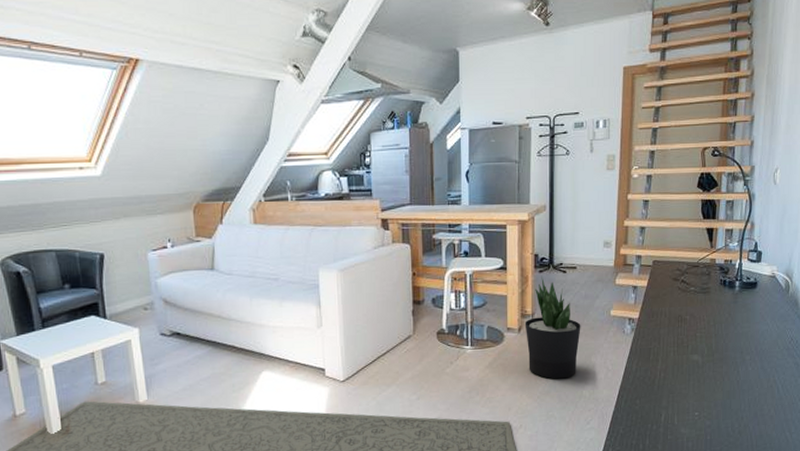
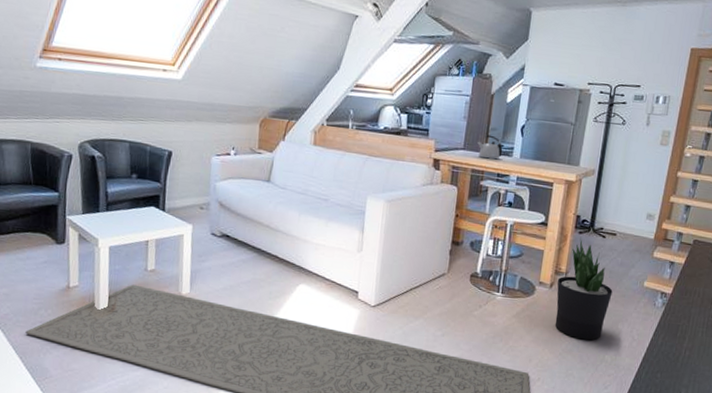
kettle: none [422,185,451,212] -> present [476,134,503,160]

